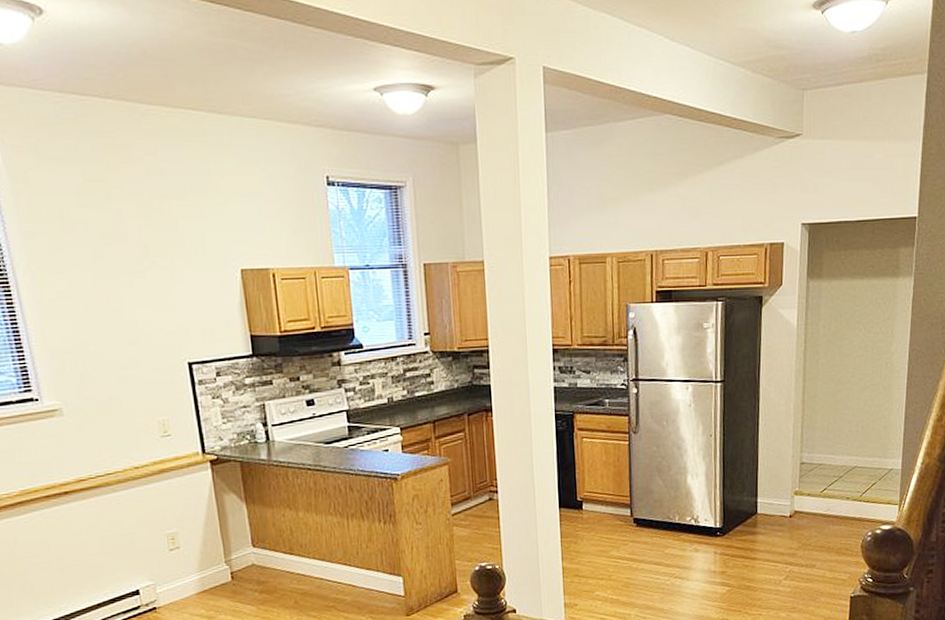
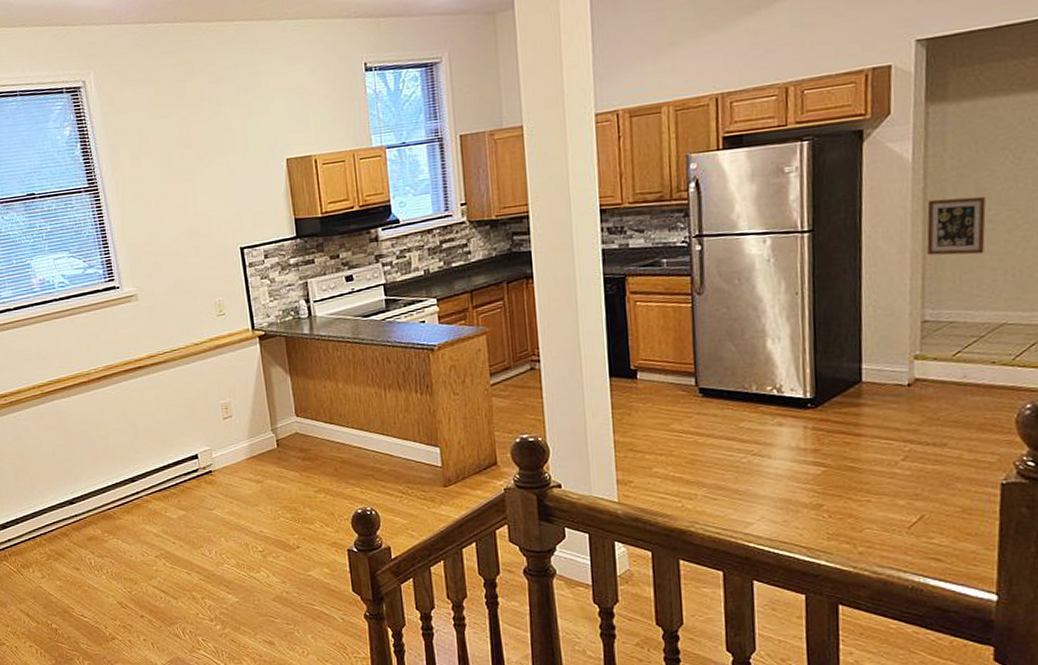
picture frame: none [805,360,846,409] -> present [926,196,986,256]

